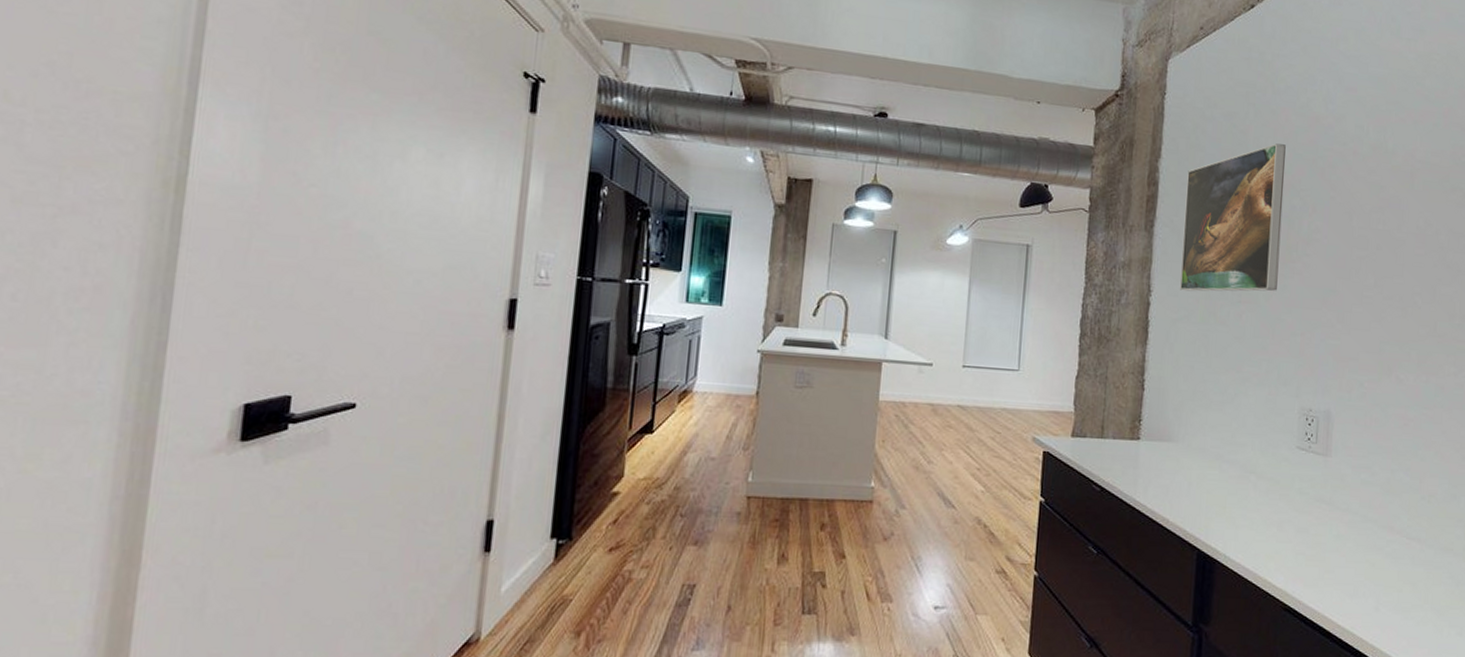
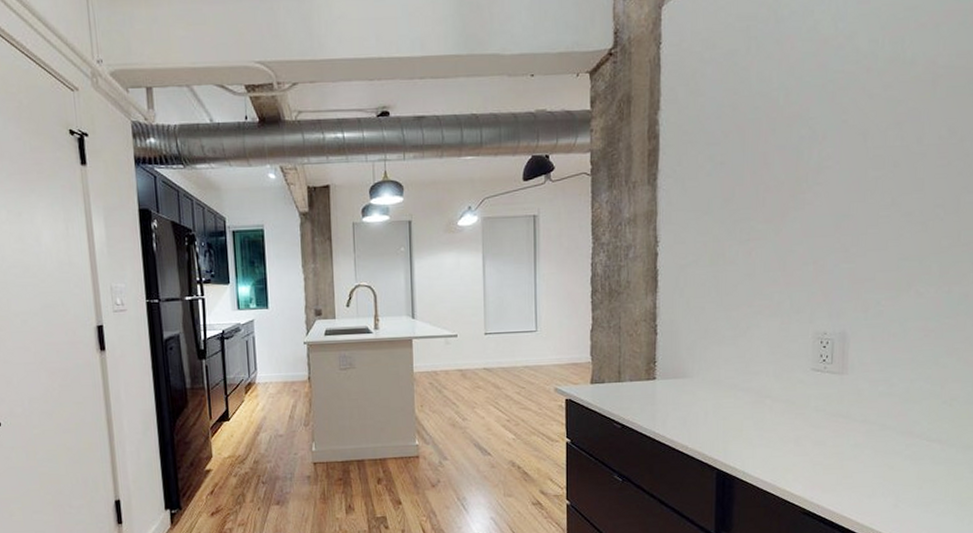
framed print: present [1179,143,1286,292] -> none [686,74,792,237]

